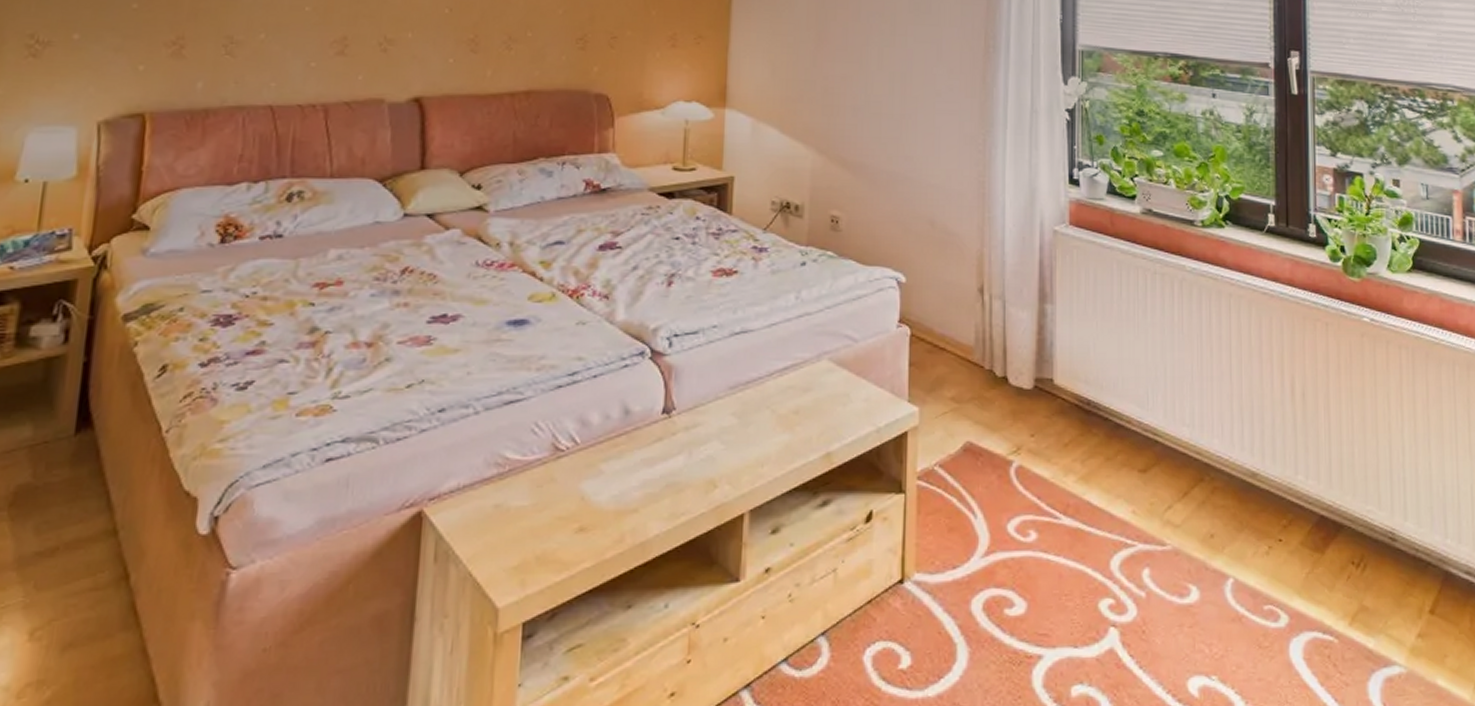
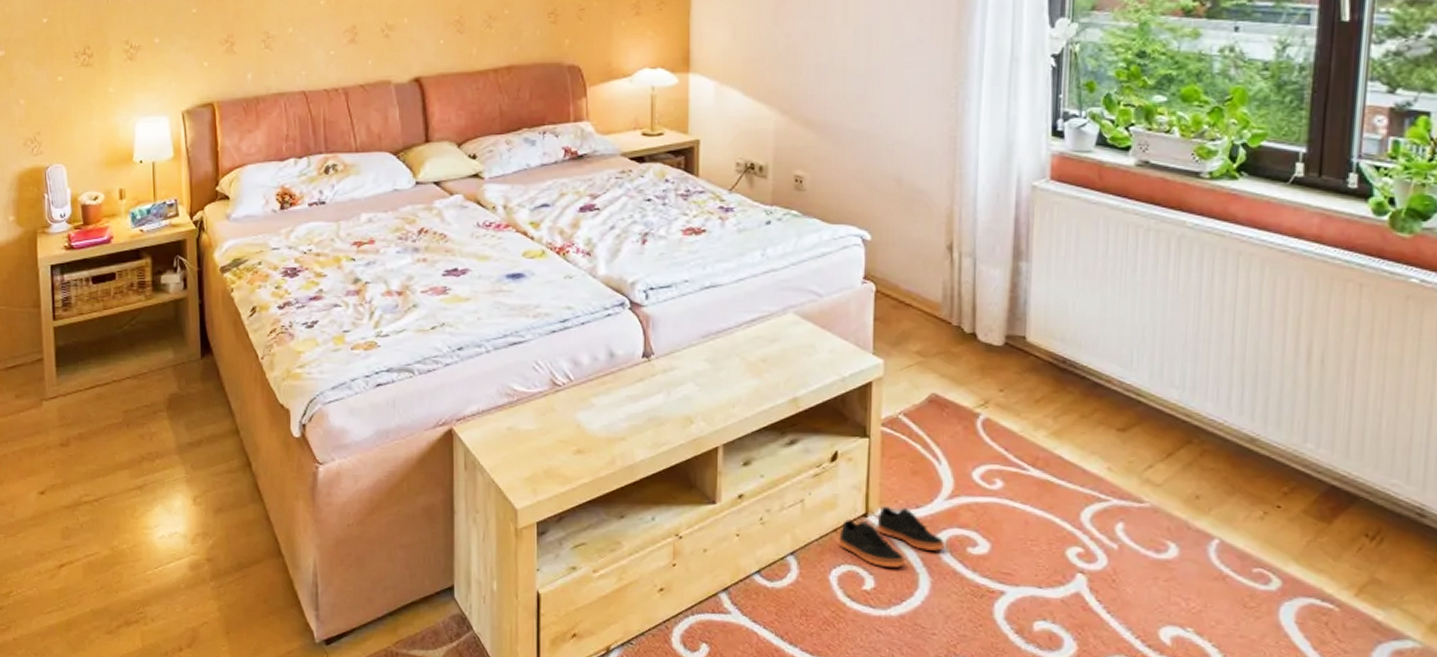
shoes: none [873,569,982,640] -> present [839,507,945,568]

